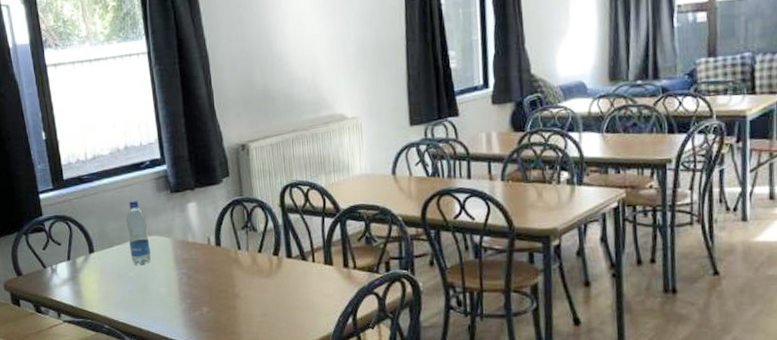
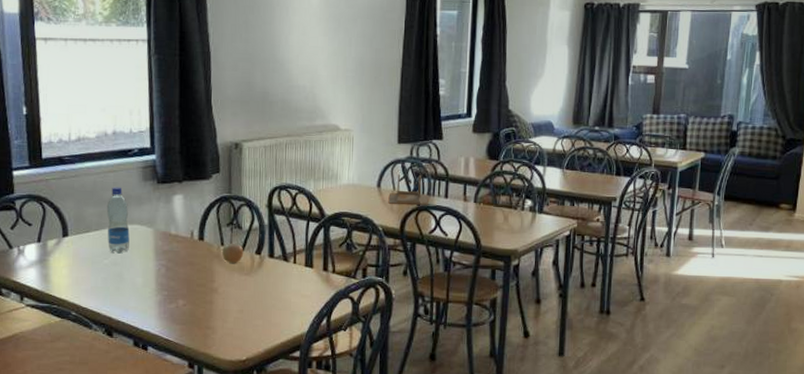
fruit: none [240,245,261,267] -> present [222,241,244,263]
napkin holder: none [405,157,451,192] -> present [388,174,430,206]

